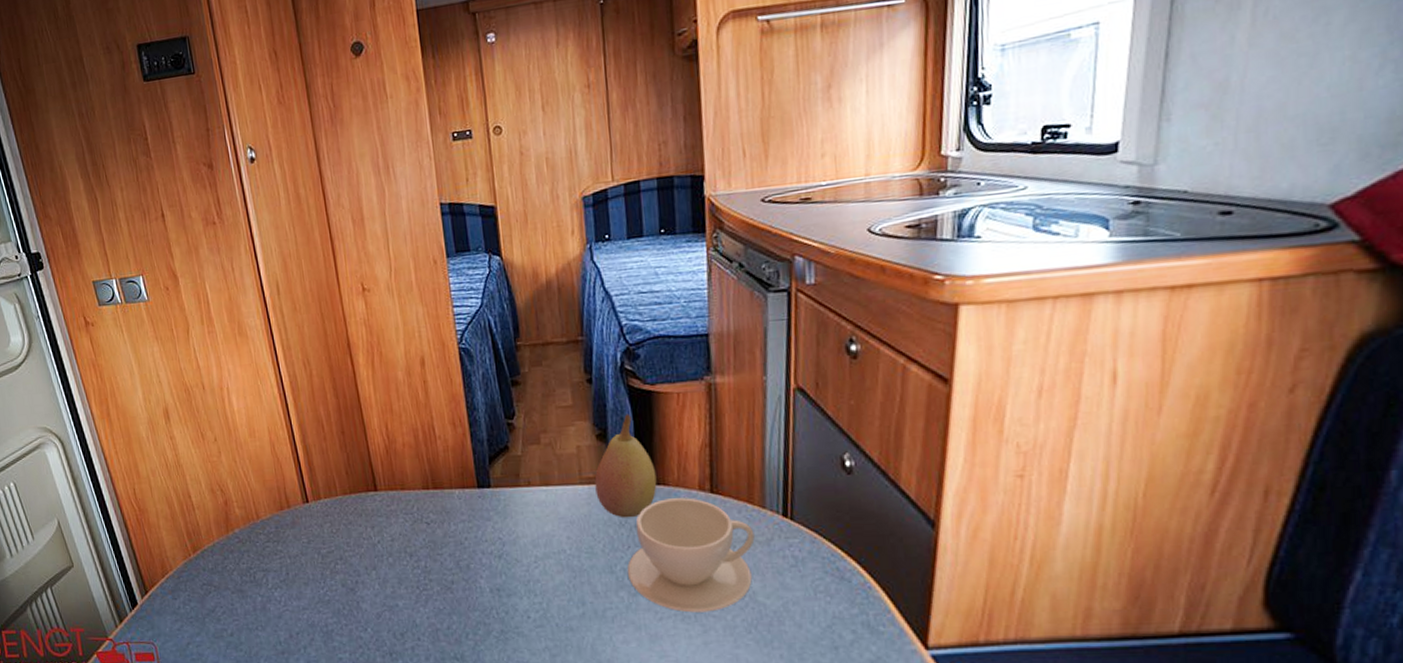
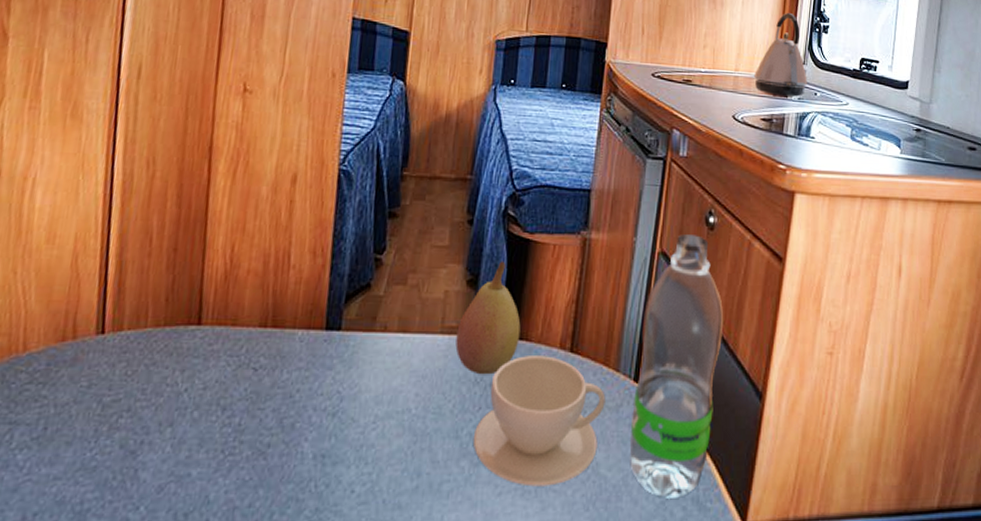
bottle: none [785,366,881,623] -> present [629,234,724,498]
kettle: none [891,89,966,197] -> present [754,12,807,98]

